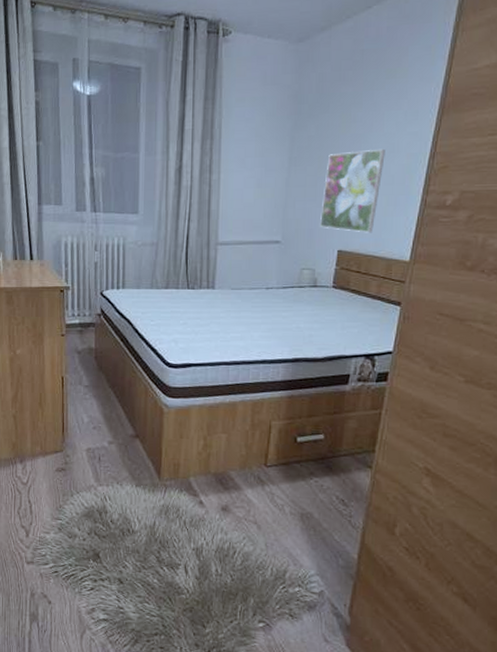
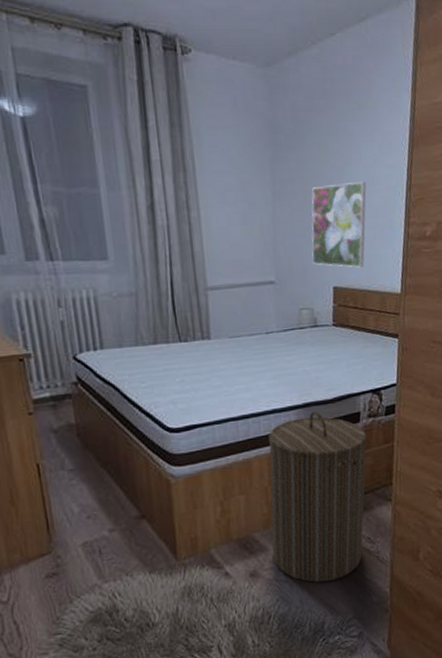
laundry hamper: none [244,367,353,533] -> present [268,411,367,583]

